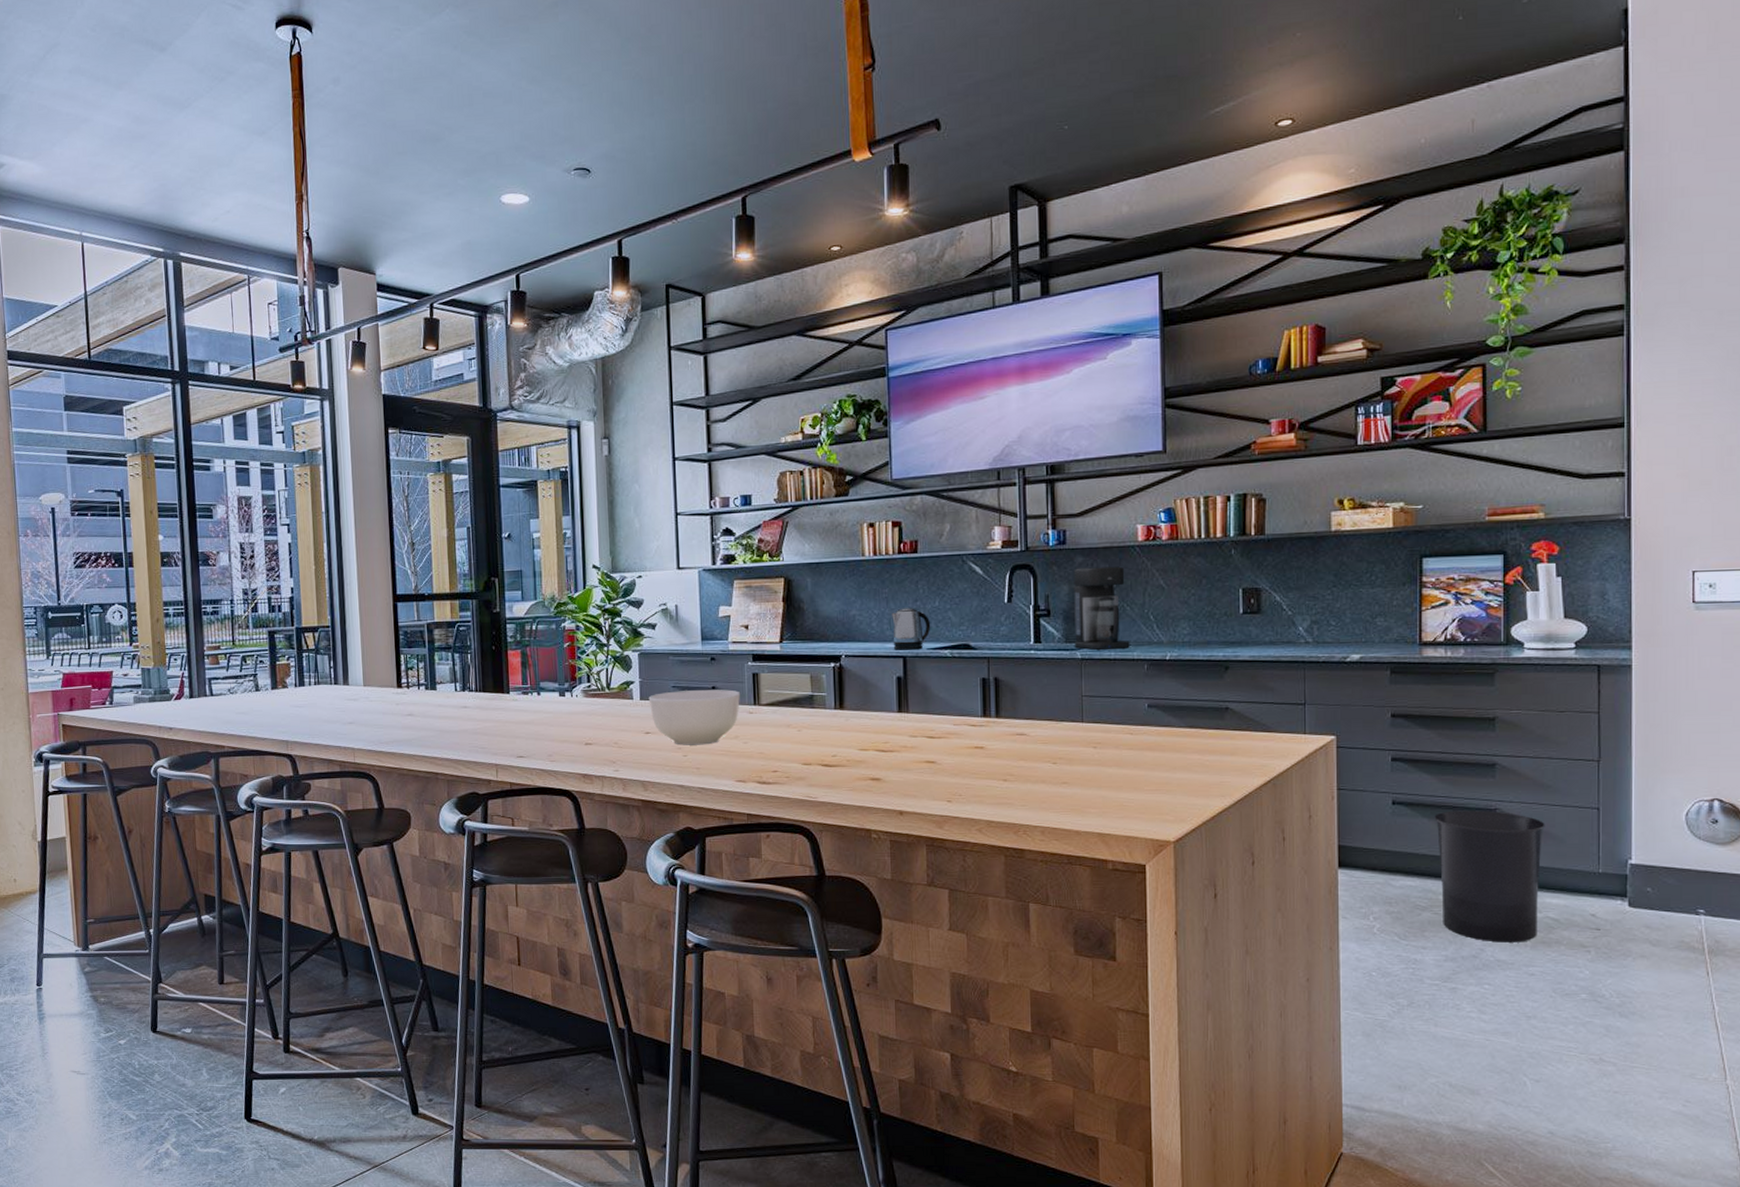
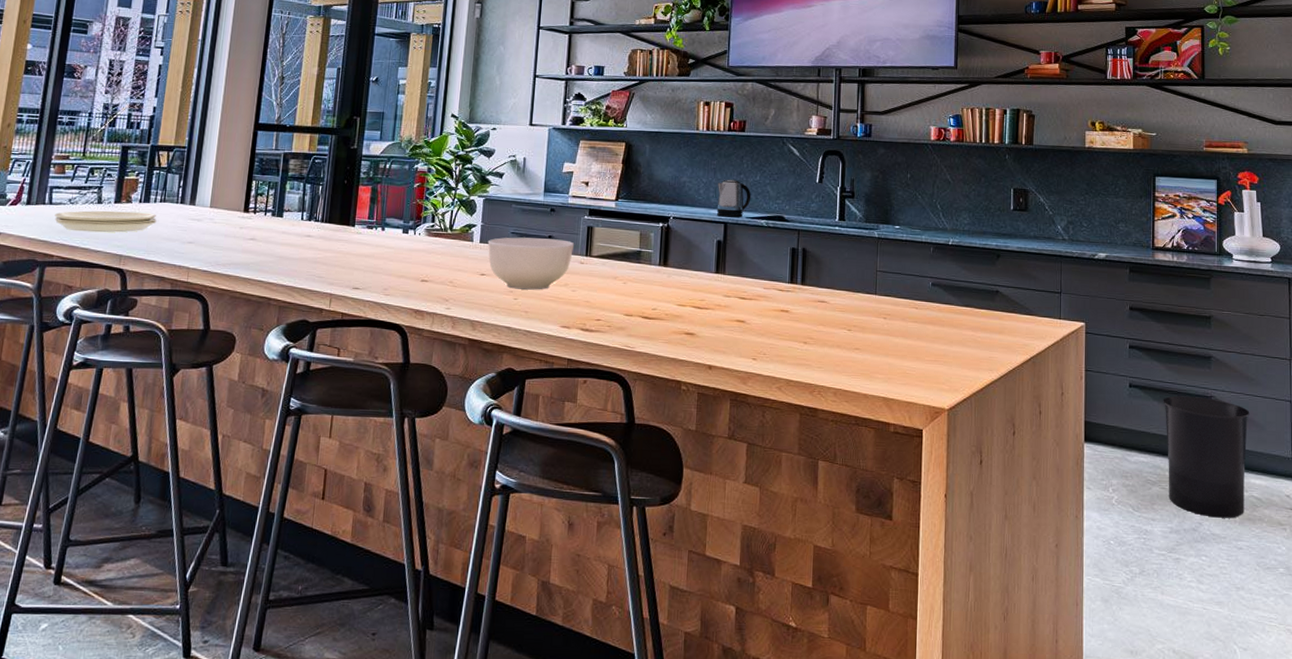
plate: none [218,696,315,721] -> present [54,210,157,233]
coffee maker: present [1074,566,1130,651] -> none [873,158,920,233]

